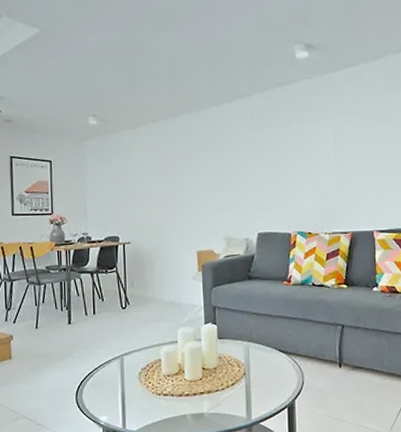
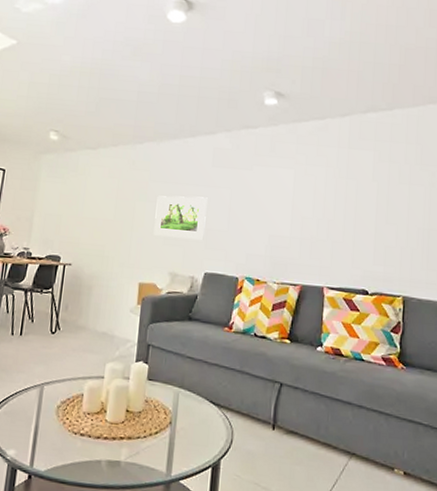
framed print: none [202,160,253,204] -> present [153,195,208,240]

